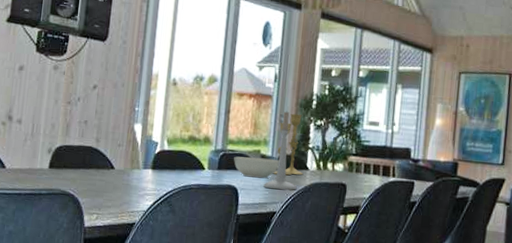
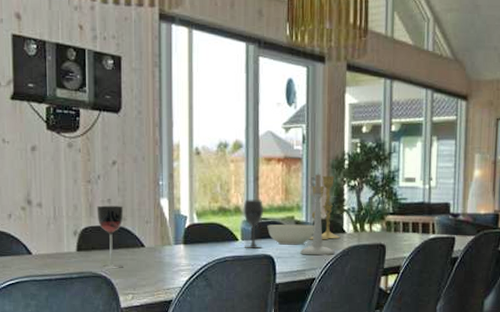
wineglass: none [69,126,99,188] -> present [96,205,124,269]
wine glass: none [210,130,232,180] -> present [243,199,263,250]

